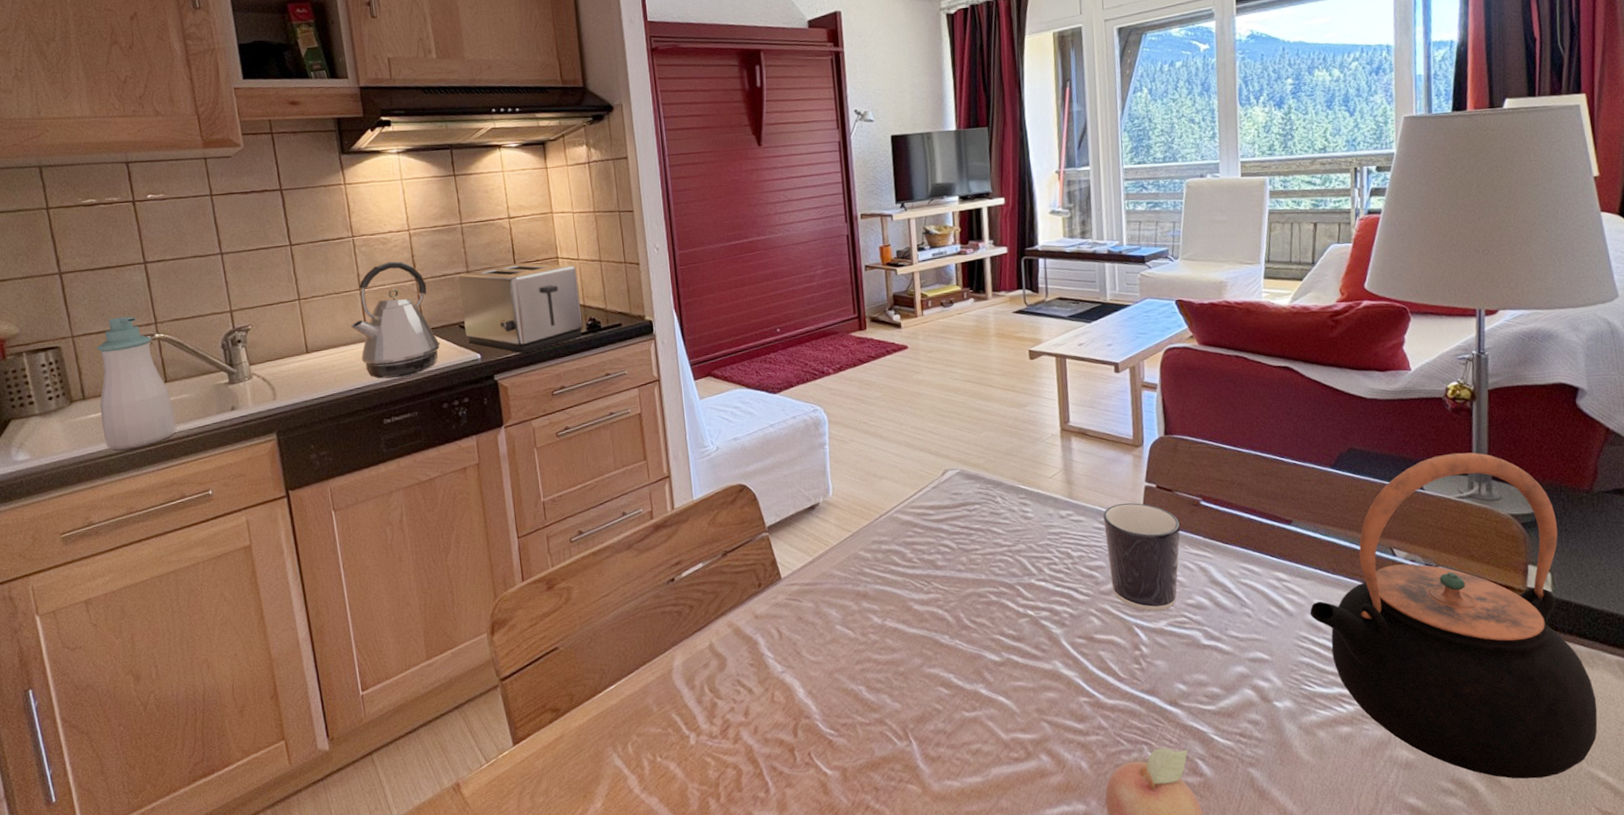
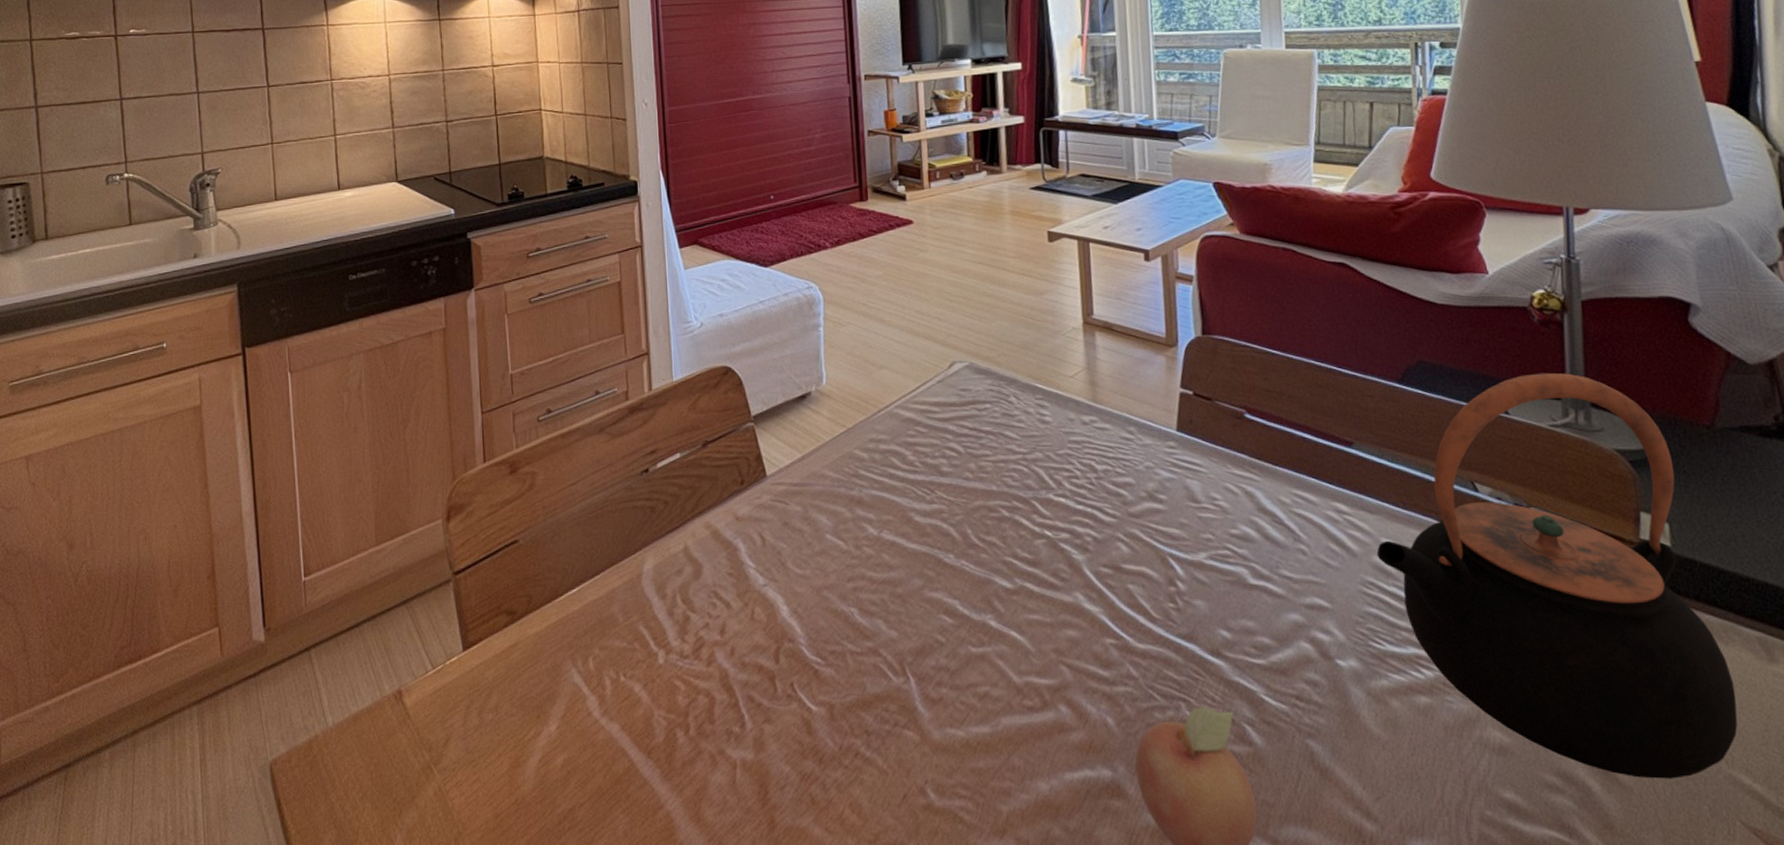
soap bottle: present [96,316,177,451] -> none [62,154,137,296]
kettle: present [351,261,440,379] -> none [323,107,413,231]
toaster: present [458,262,583,354] -> none [436,113,564,211]
mug: present [1103,502,1181,612] -> none [1131,410,1222,541]

